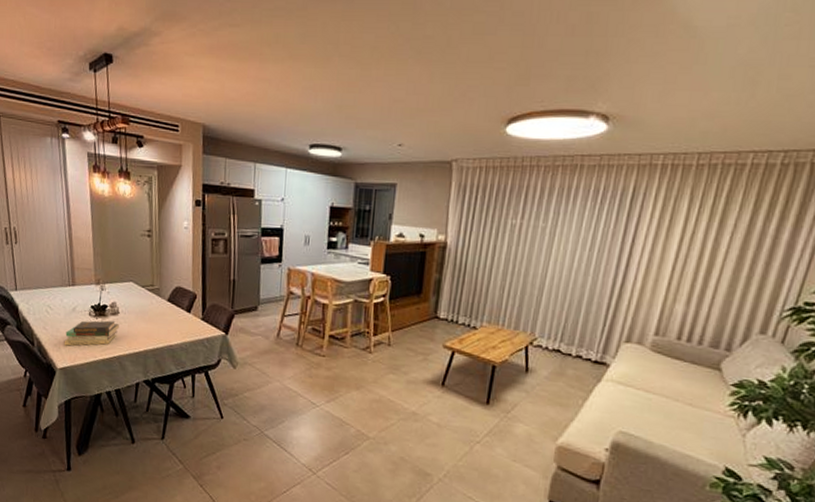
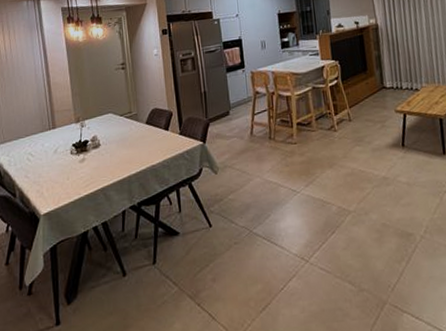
books: present [64,320,119,346] -> none [47,154,101,190]

